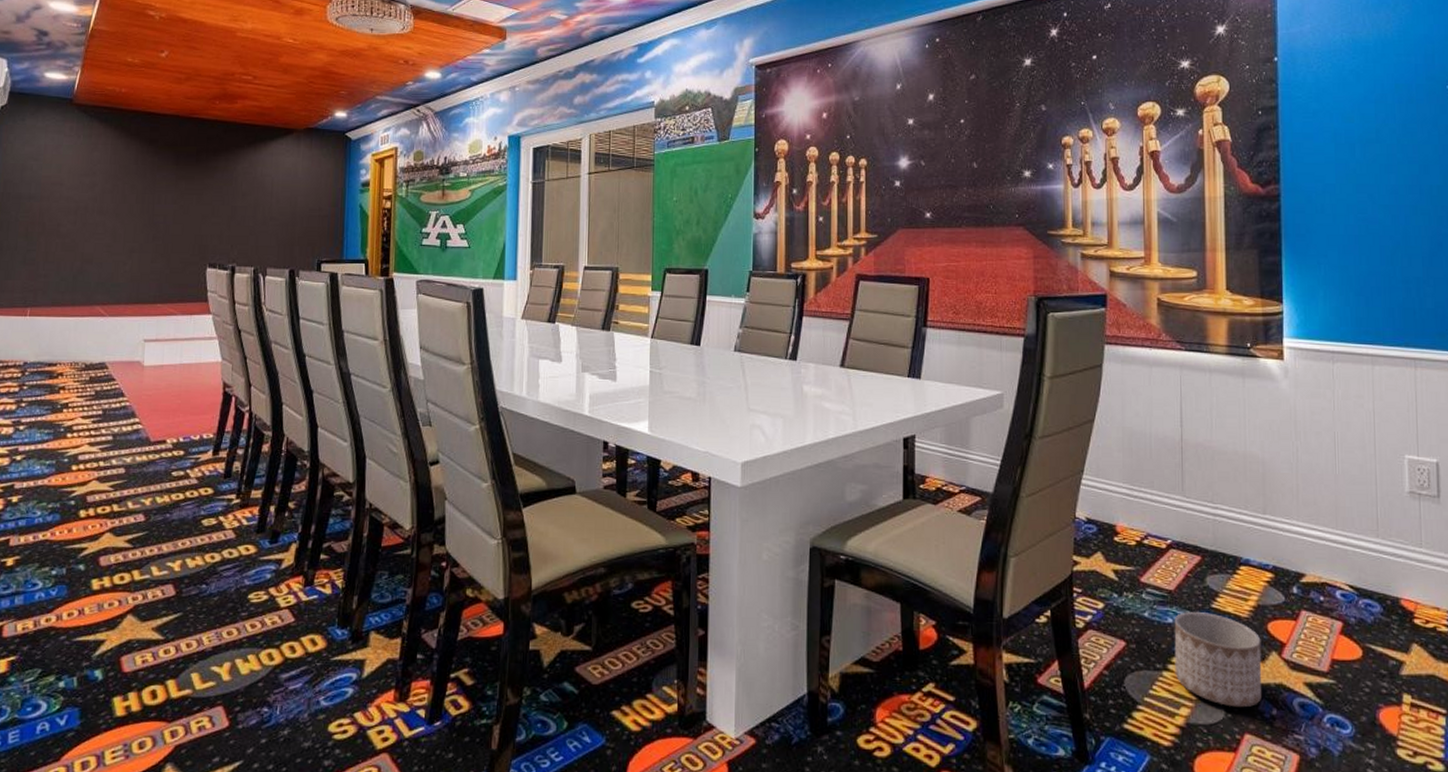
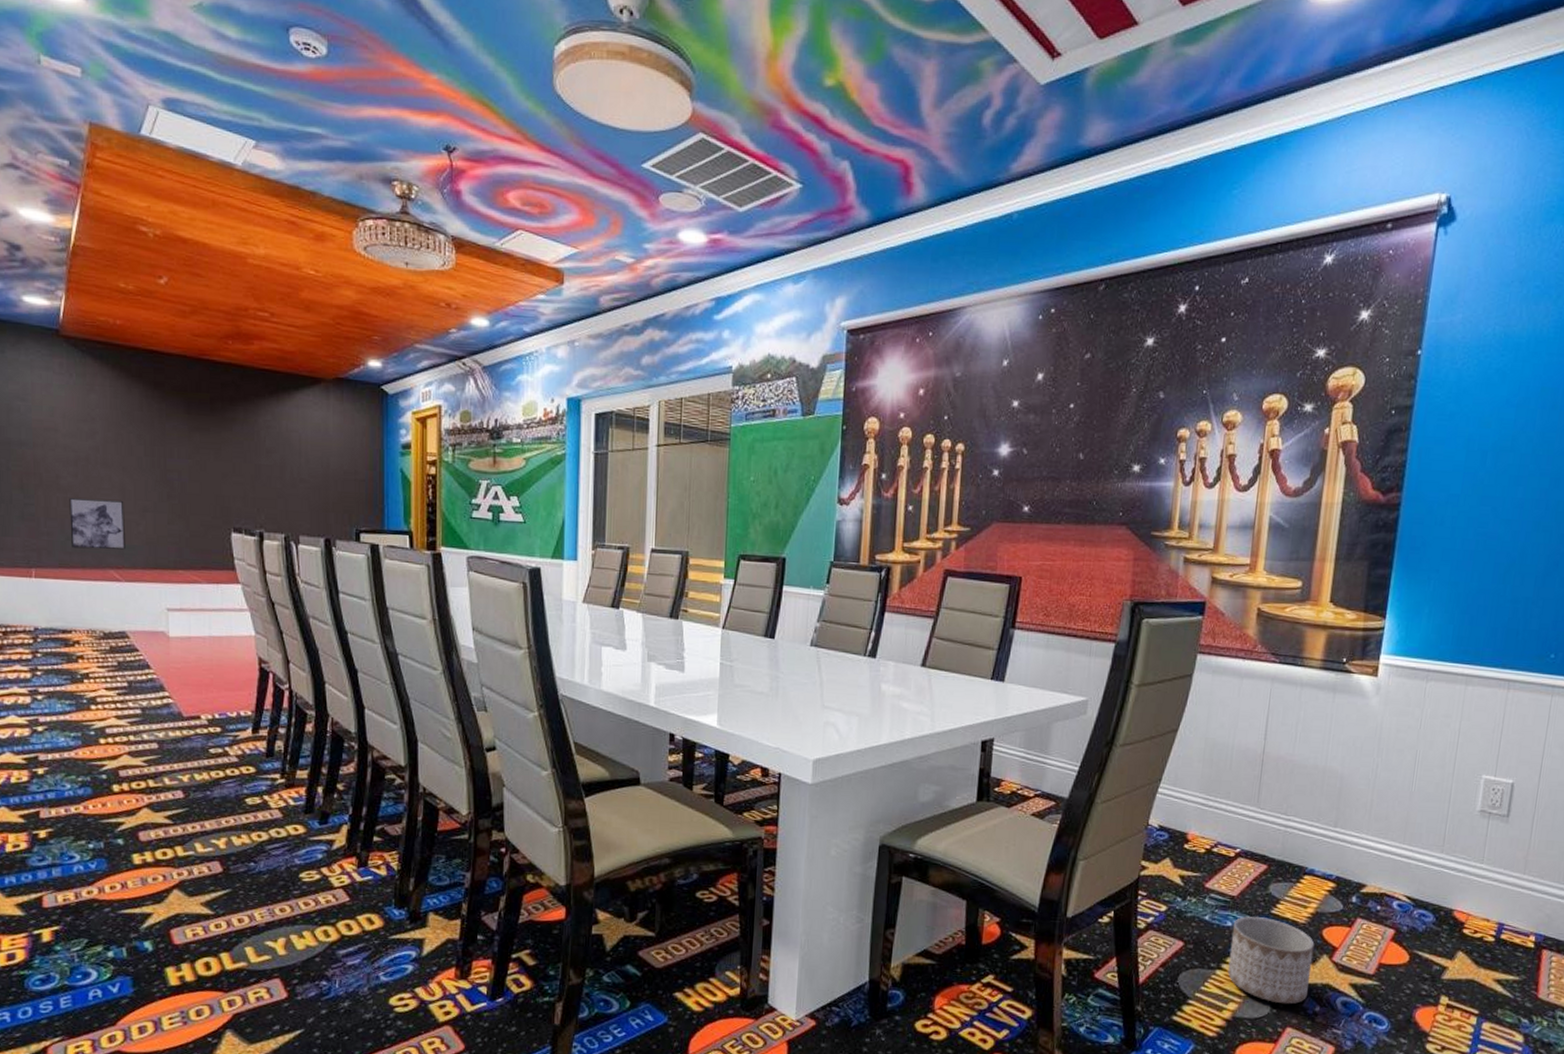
wall art: none [65,243,115,288] -> present [69,498,125,550]

